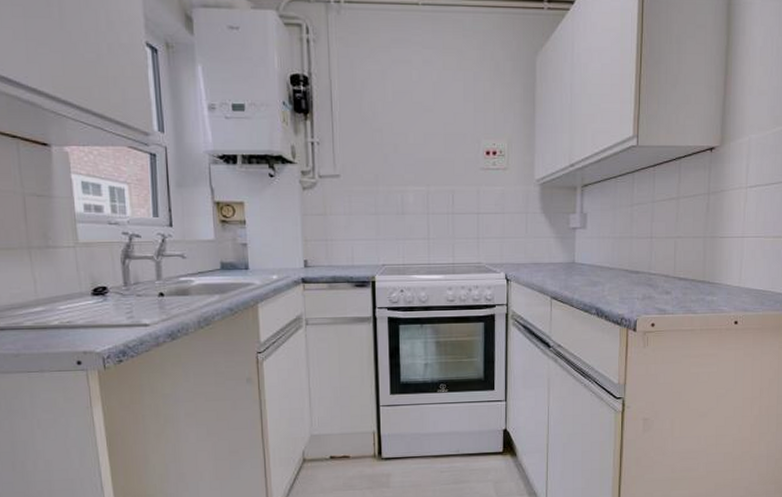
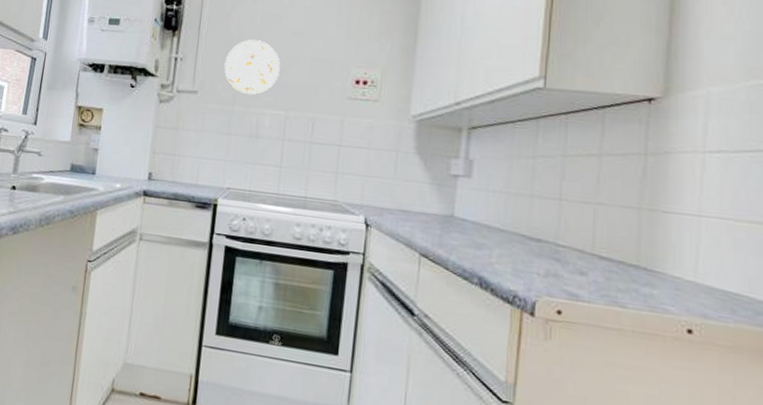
decorative plate: none [362,118,416,174] -> present [224,39,280,95]

